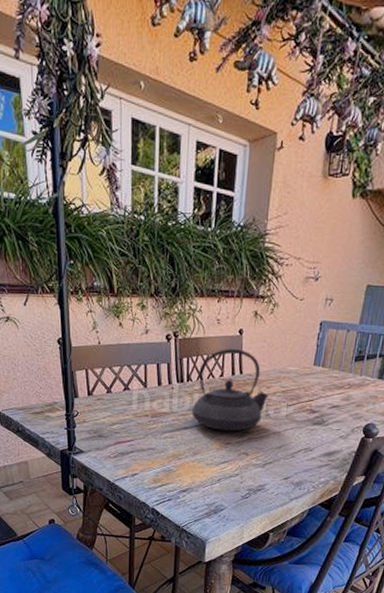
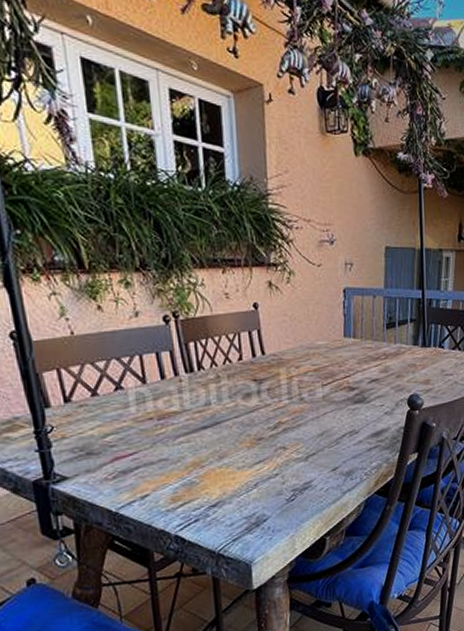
teapot: present [192,349,269,432] -> none [209,326,300,425]

